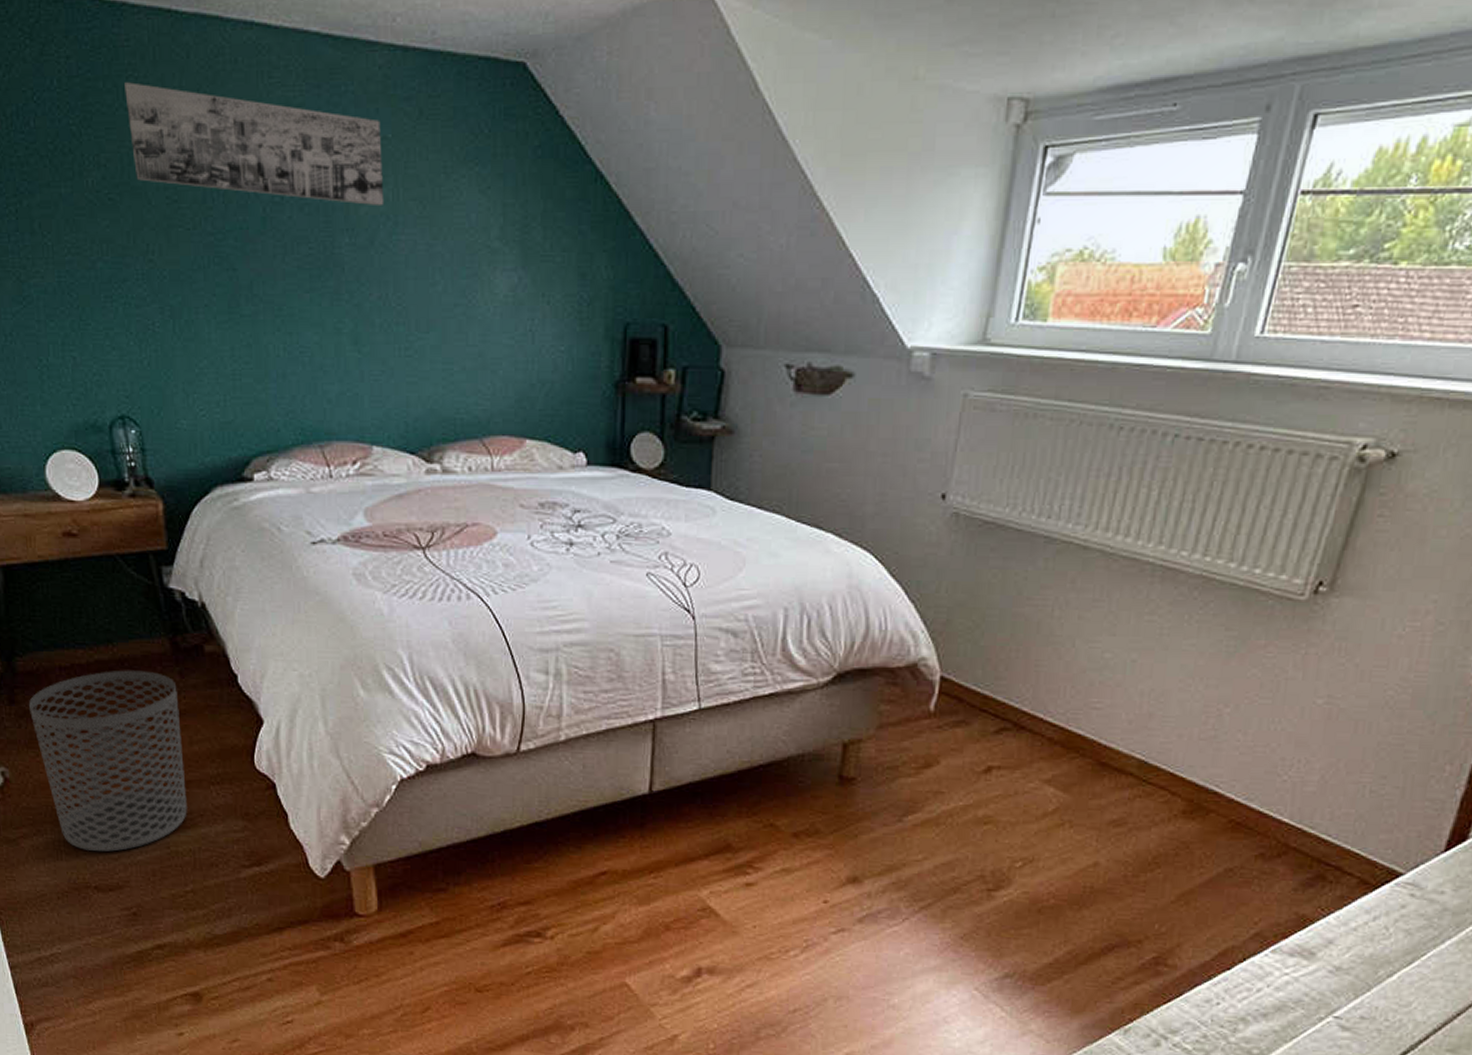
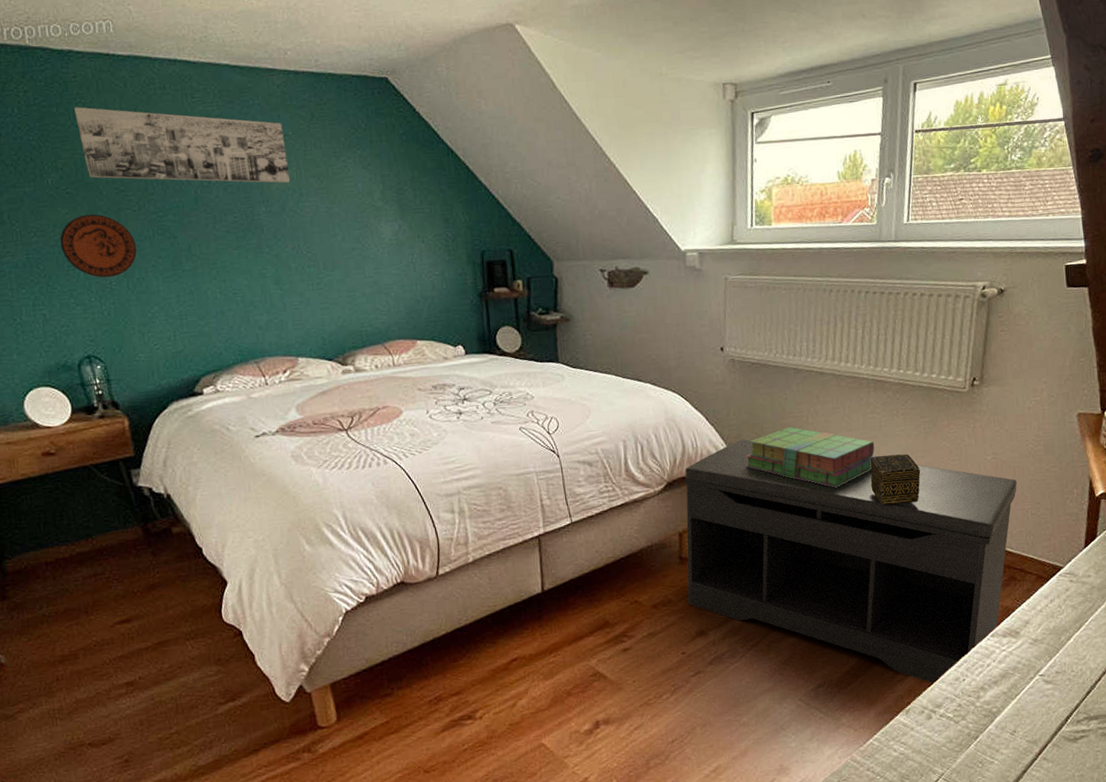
waste bin: present [29,670,187,852] -> none [19,555,167,714]
decorative plate: none [97,229,188,316] -> present [60,214,138,278]
bench: none [842,627,1357,1003] -> present [684,439,1017,685]
stack of books: none [951,619,1147,713] -> present [746,427,876,488]
decorative box: none [1130,676,1210,750] -> present [870,453,921,505]

